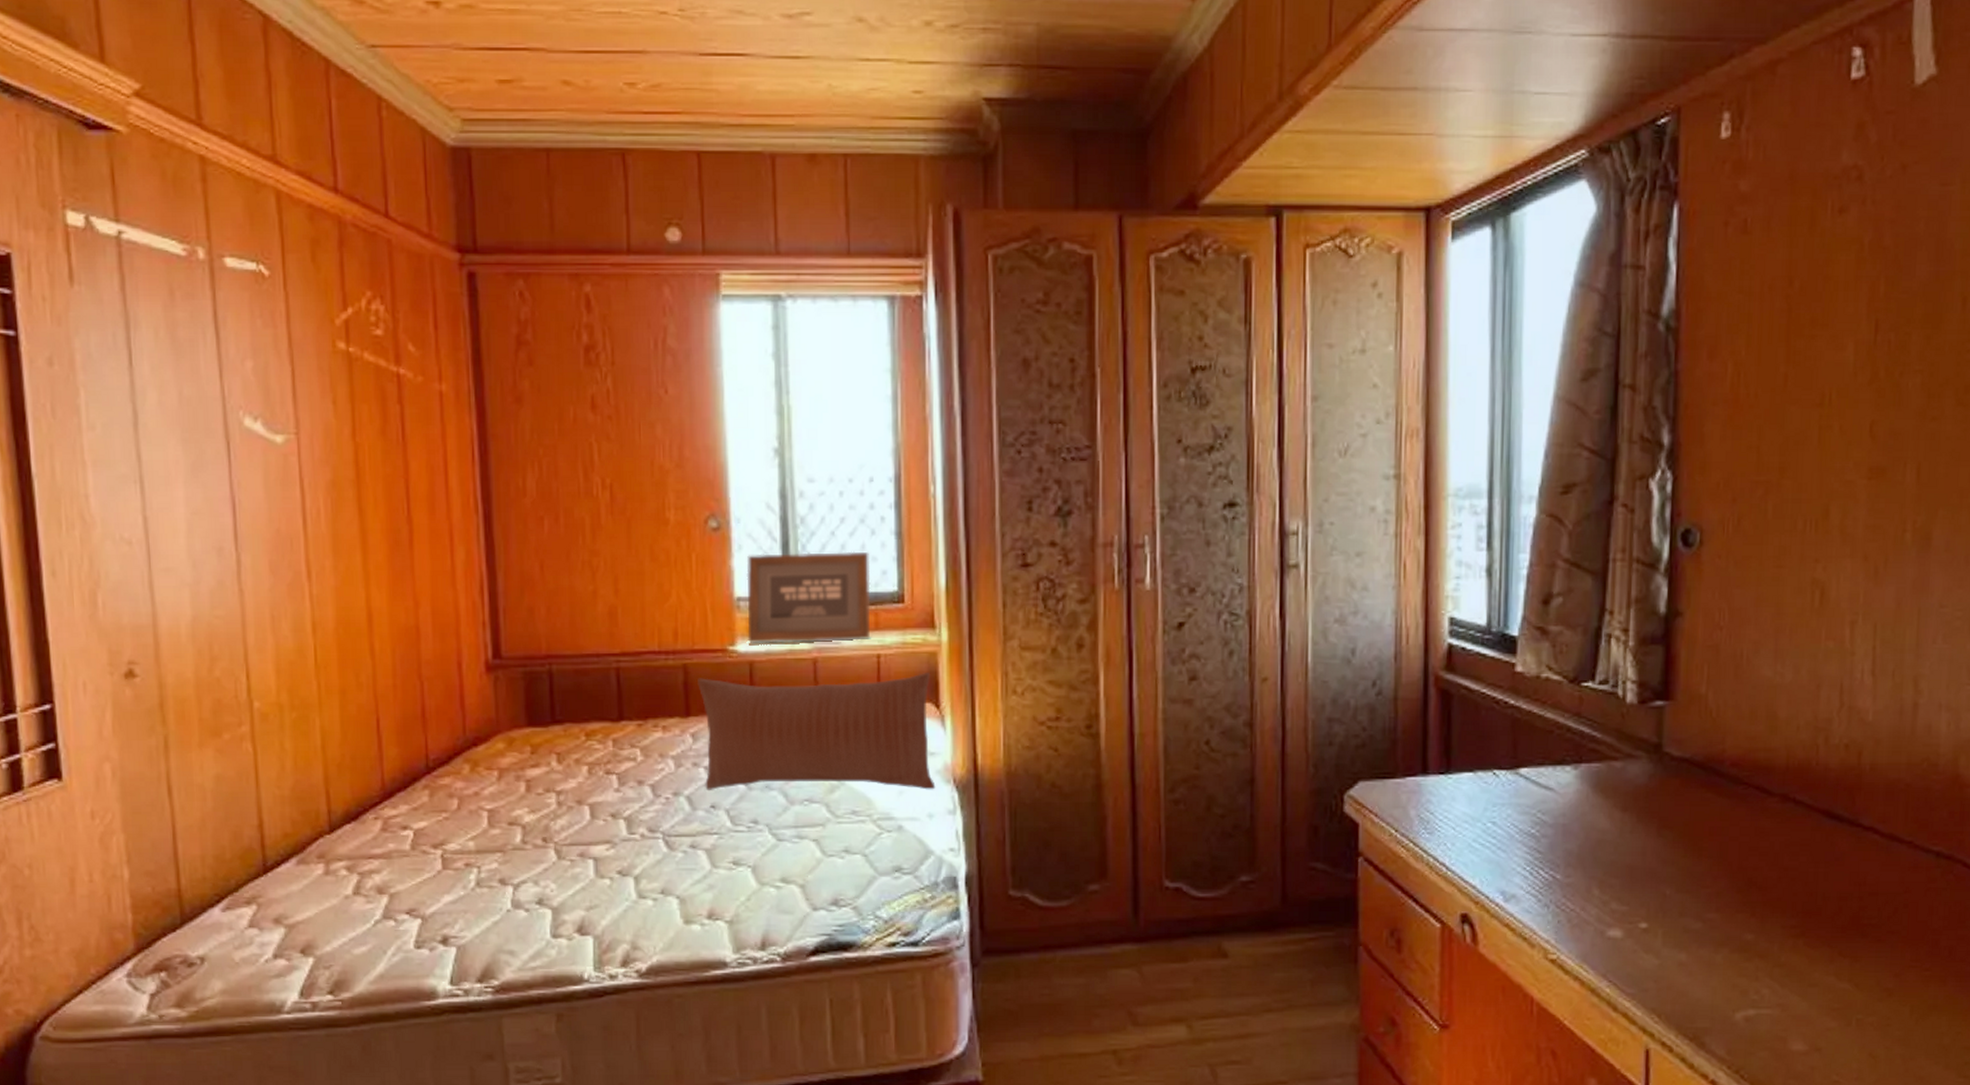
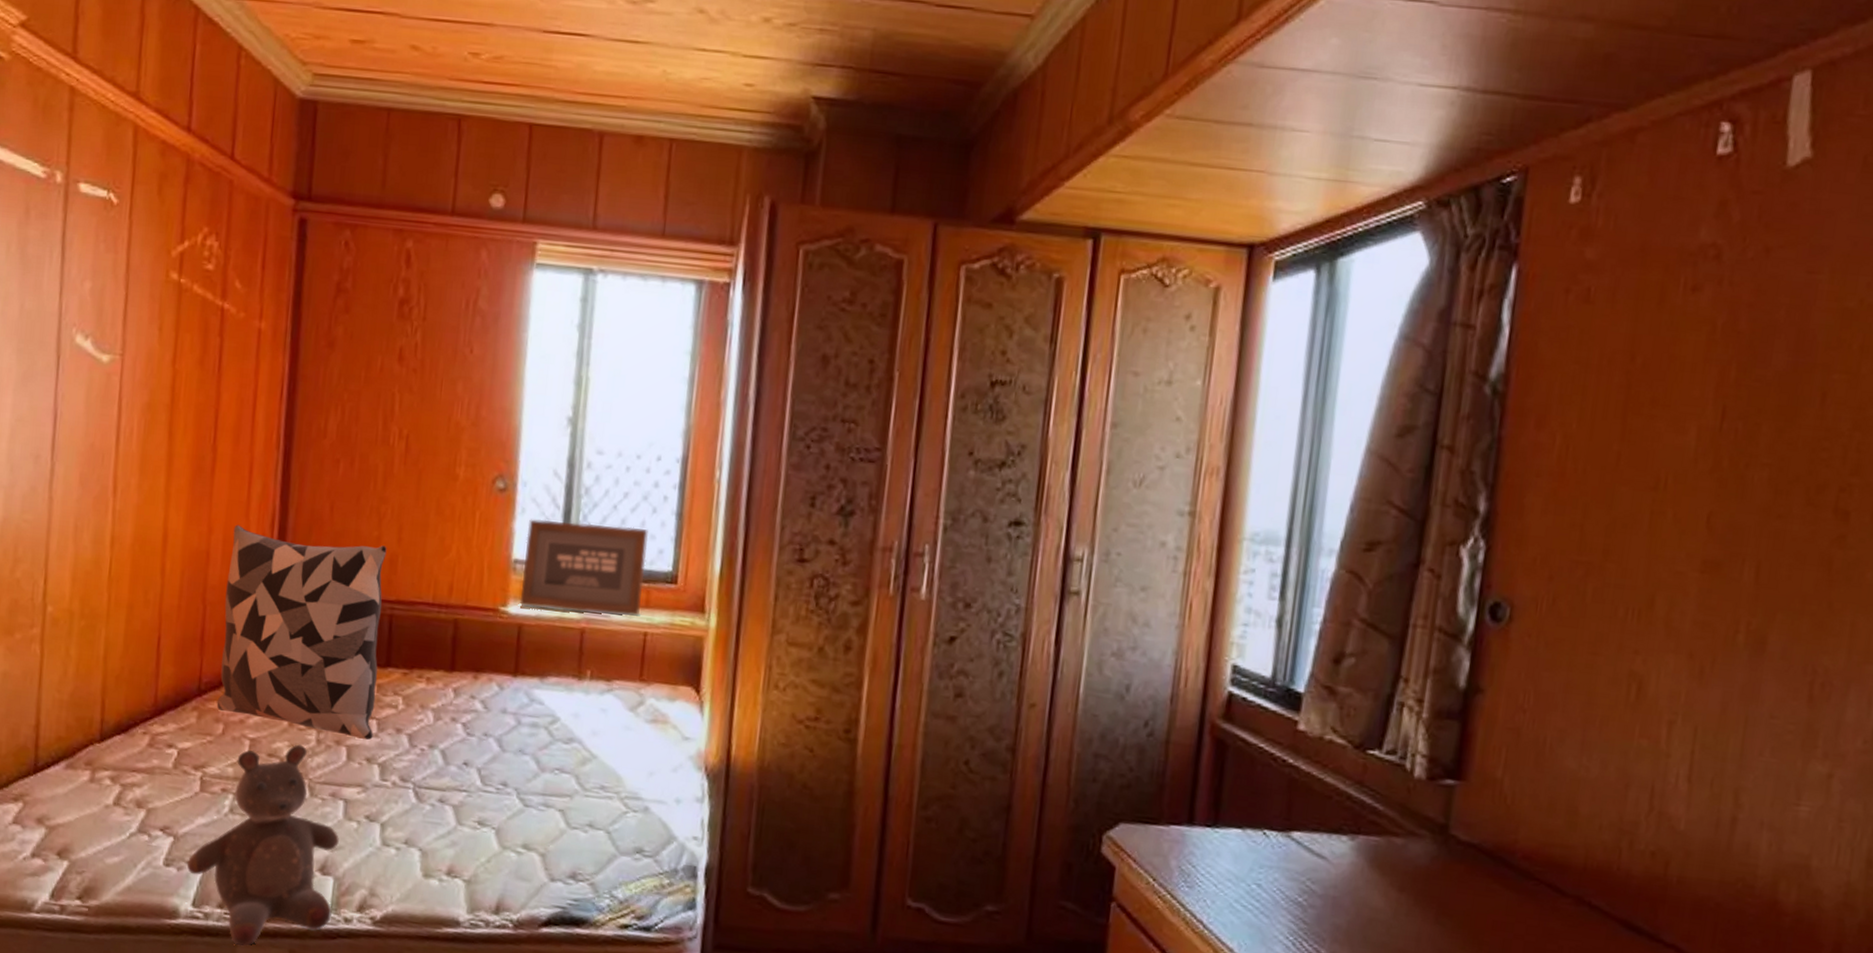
stuffed bear: none [439,809,596,1017] -> present [186,744,339,947]
pillow: none [441,595,615,796] -> present [216,524,387,741]
pillow: present [698,673,936,790] -> none [460,634,694,775]

